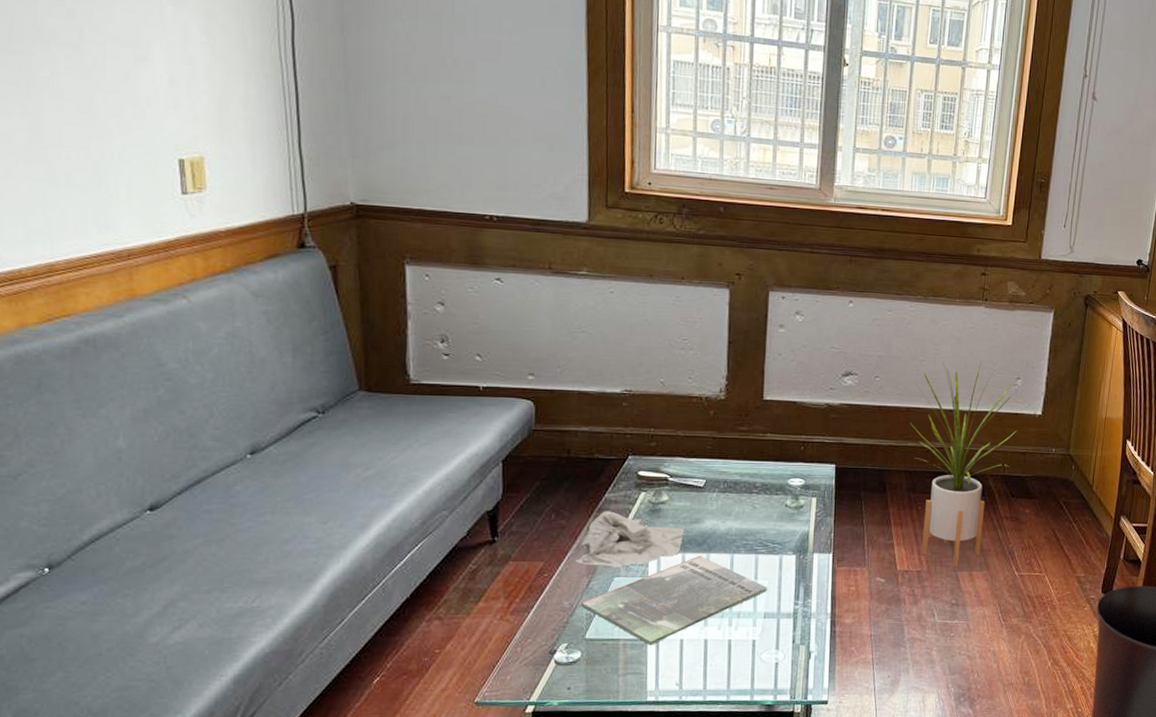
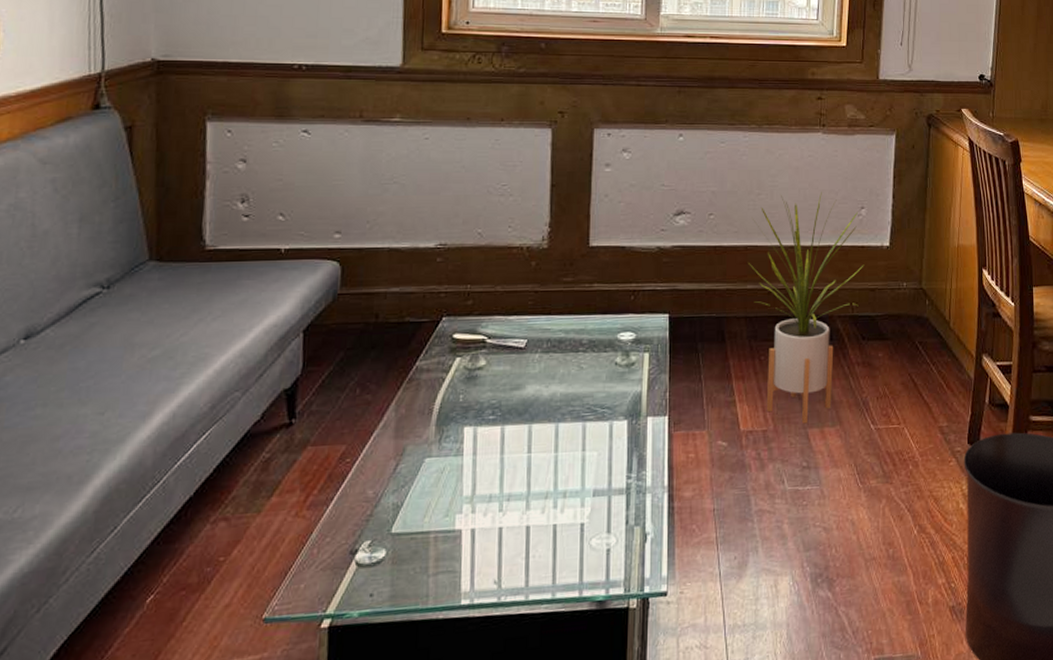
tissue: present [575,511,685,567] -> none [382,381,505,446]
magazine: present [580,555,768,645] -> none [386,426,598,537]

